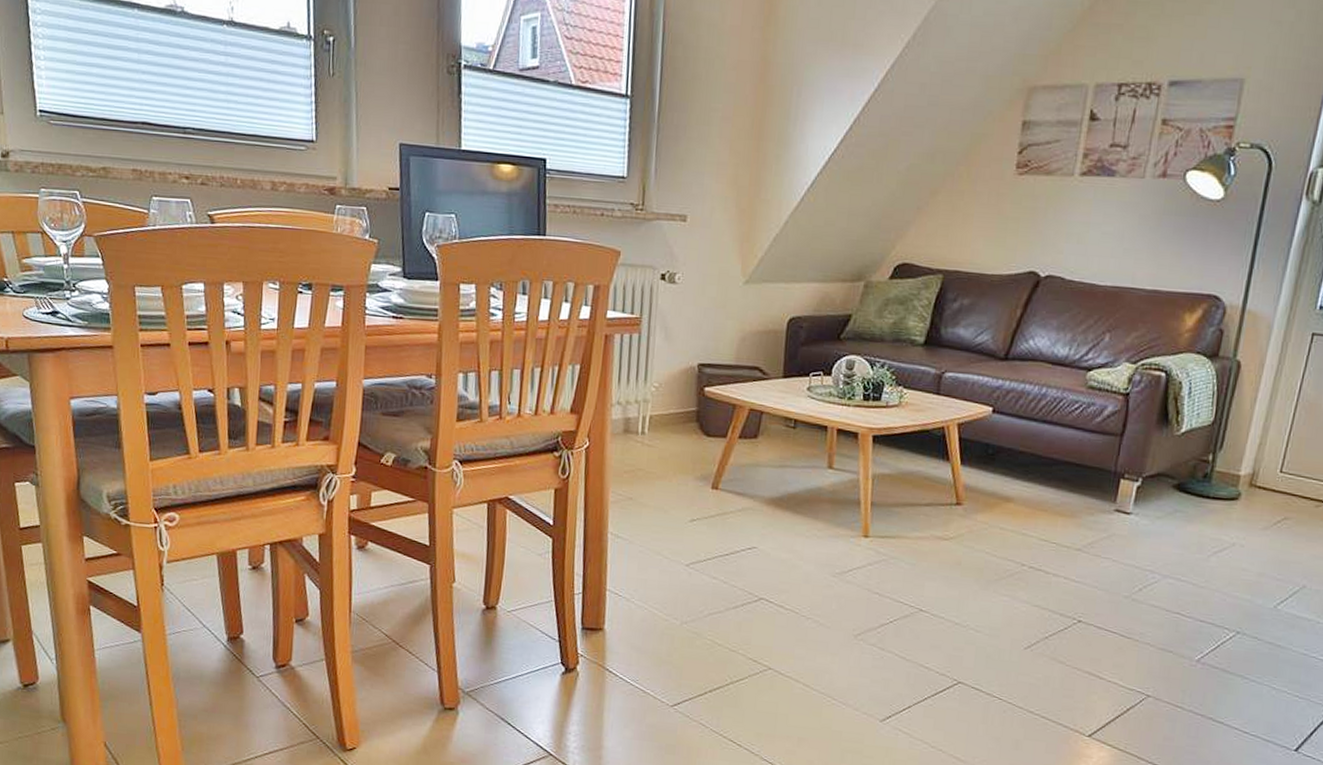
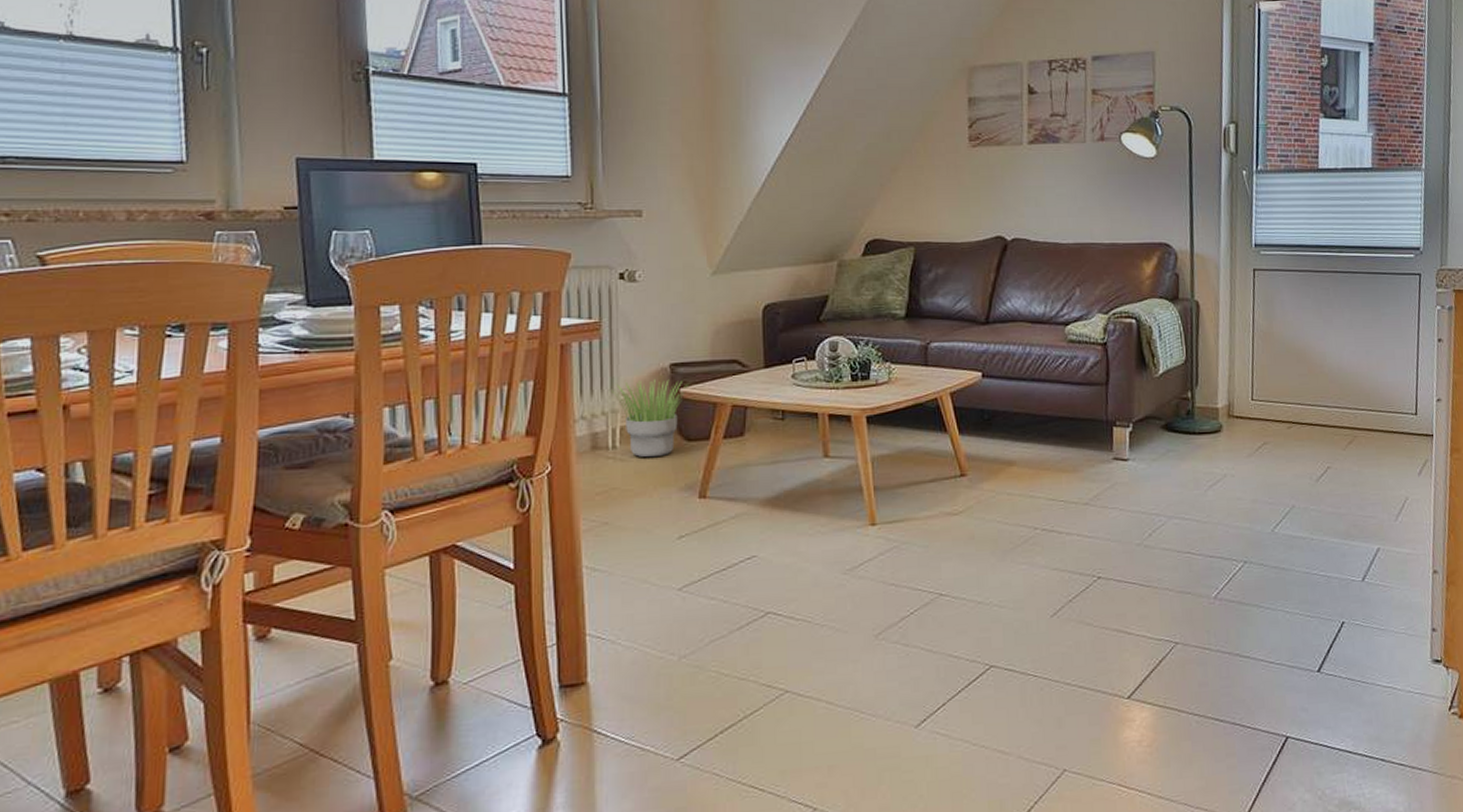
potted plant: none [645,375,712,447] -> present [612,378,688,458]

